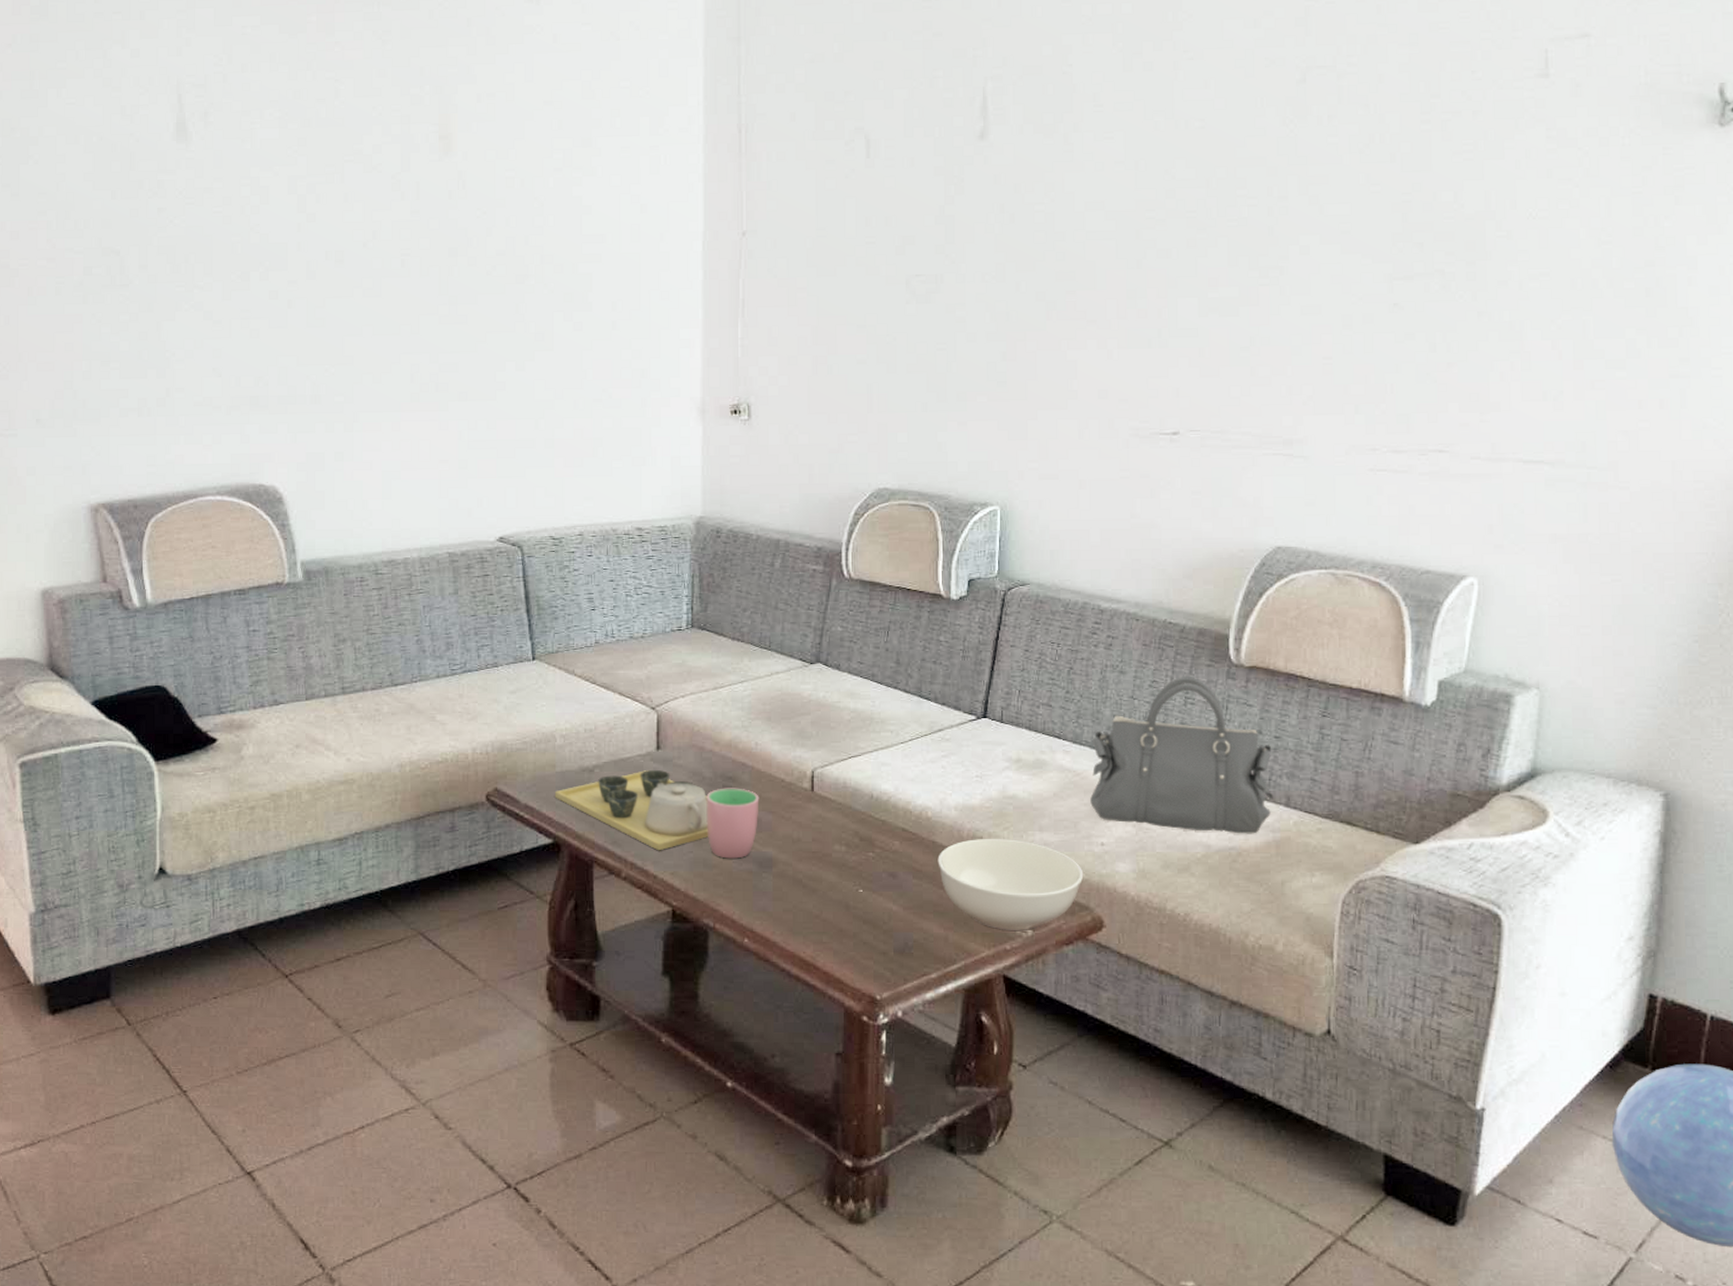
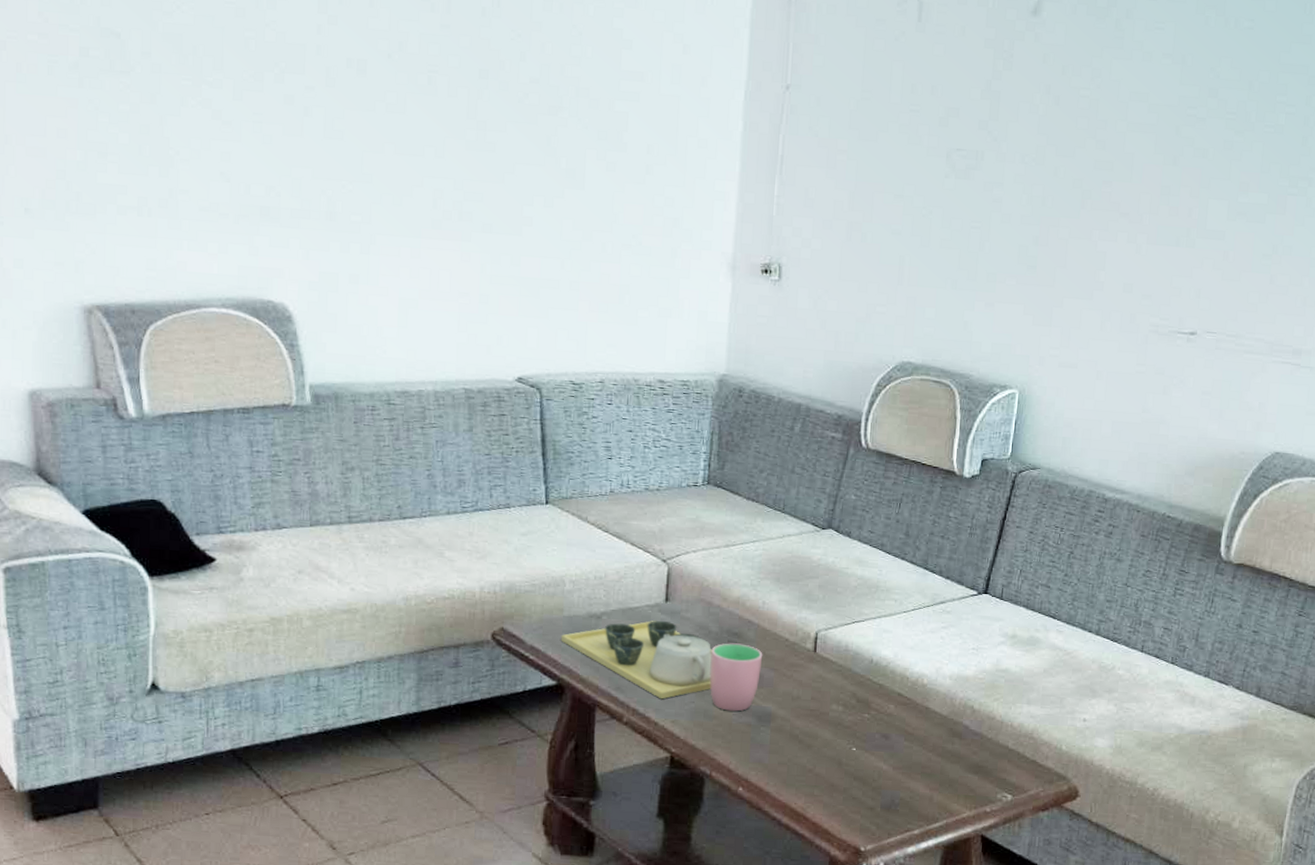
bowl: present [938,838,1084,932] -> none [929,707,1065,796]
shoulder bag: present [1090,677,1274,834] -> none [1077,568,1250,720]

